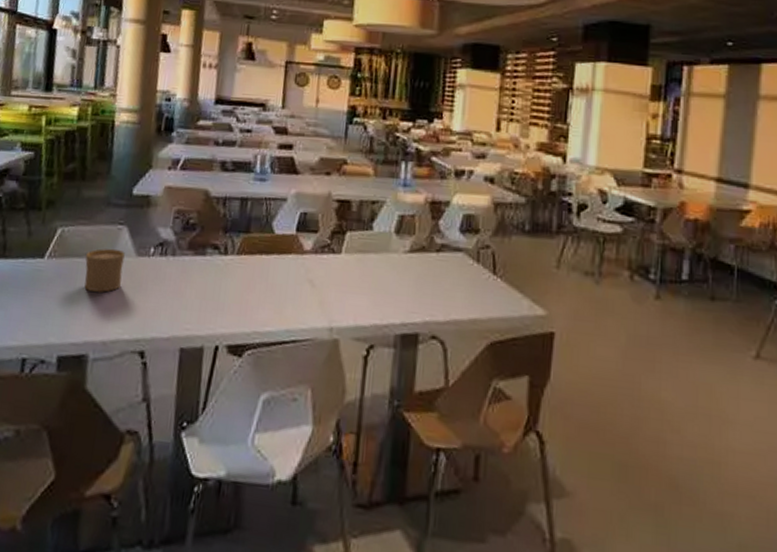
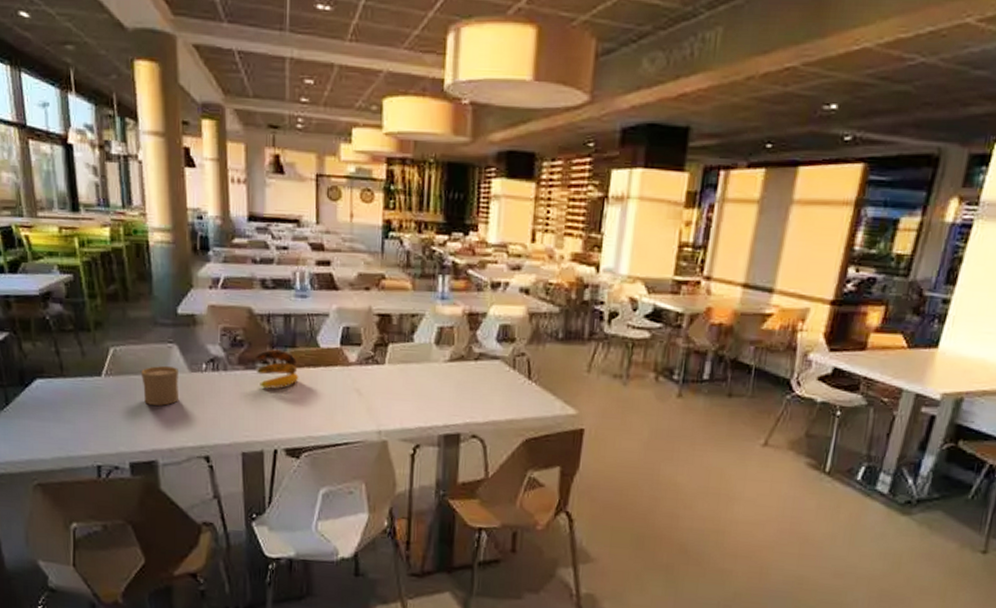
banana: none [205,234,250,276] -> present [256,349,299,388]

